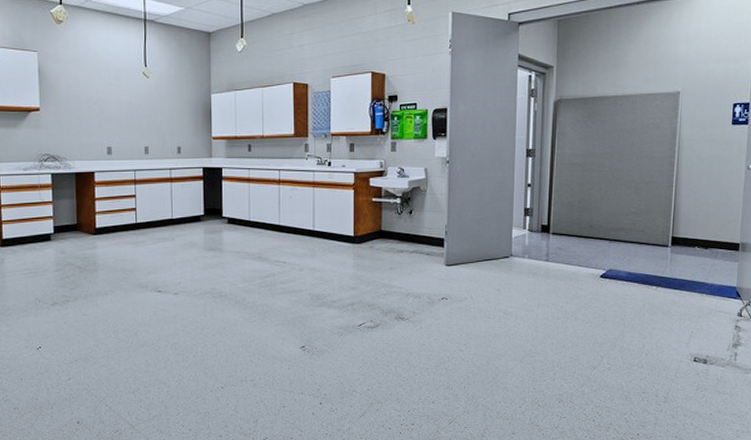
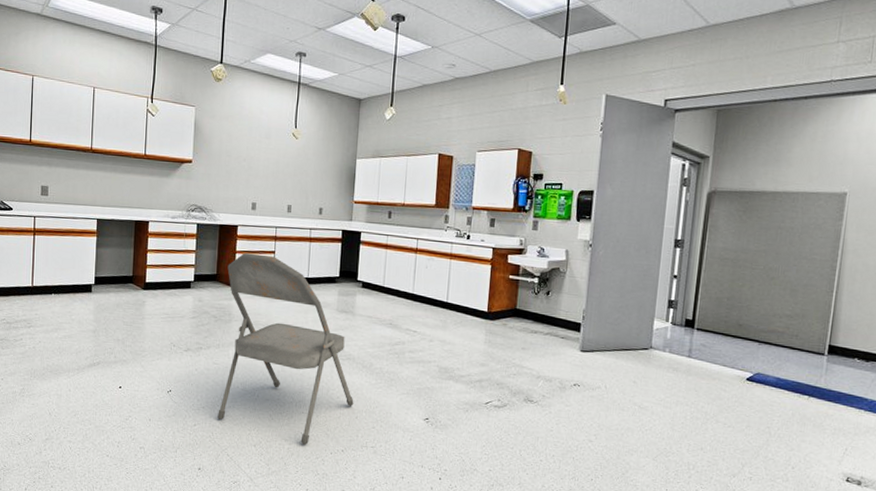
folding chair: none [88,199,230,387] -> present [217,253,354,446]

